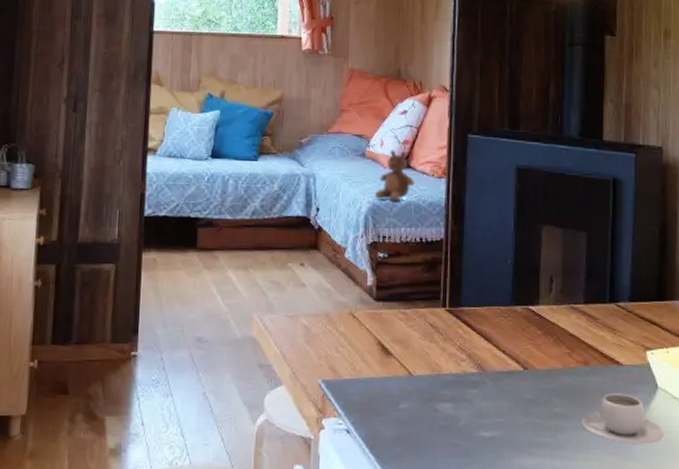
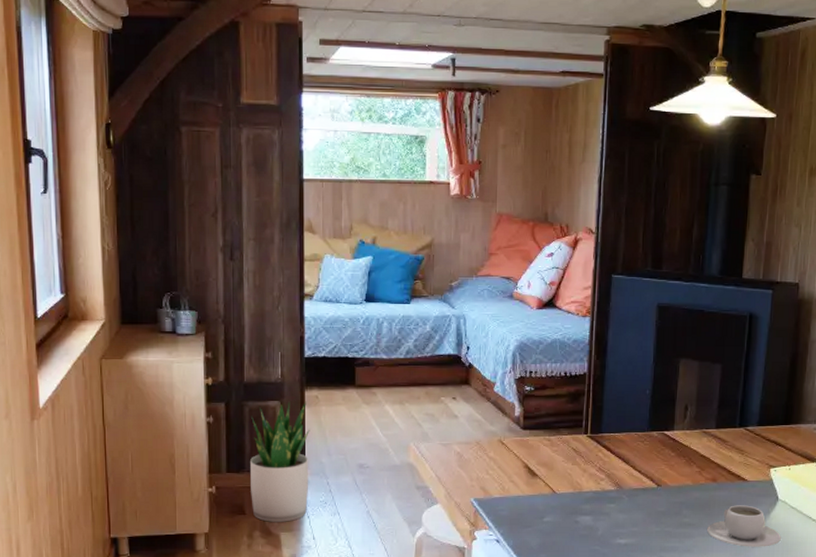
planter: none [76,265,146,404] -> present [250,401,310,522]
teddy bear: present [374,150,415,202] -> none [521,291,561,340]

